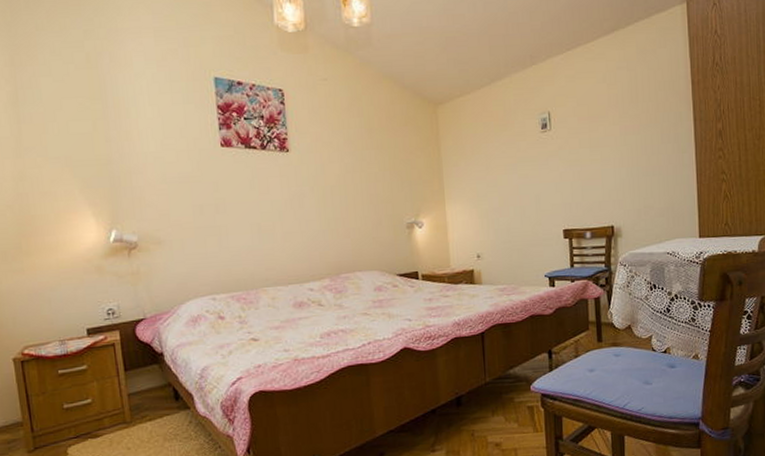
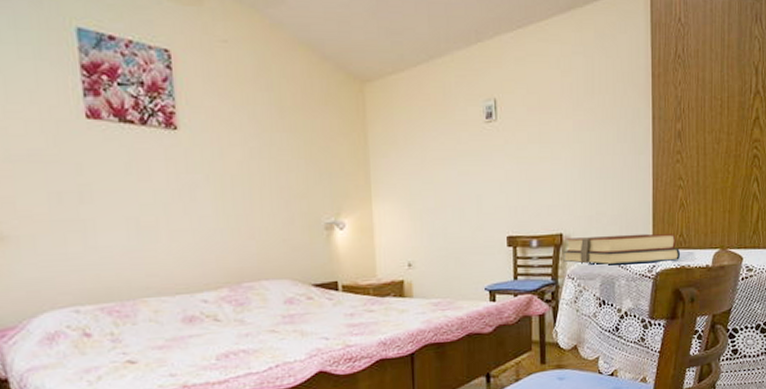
books: none [615,223,727,253] -> present [563,233,681,266]

